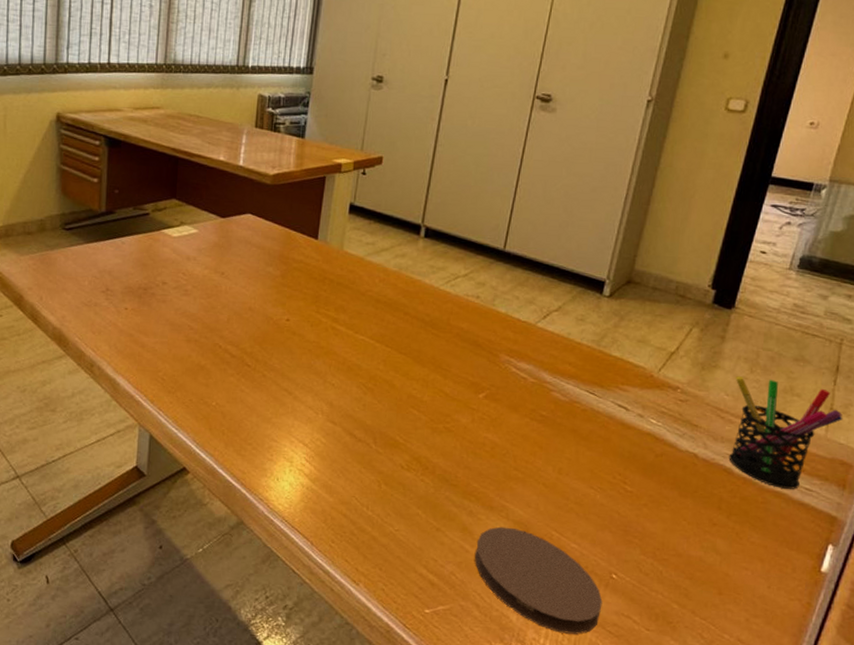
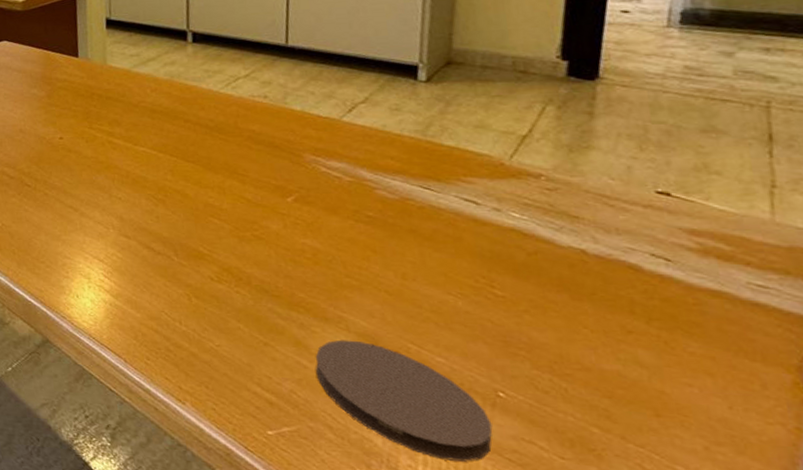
pen holder: present [729,376,843,489] -> none [619,156,796,287]

